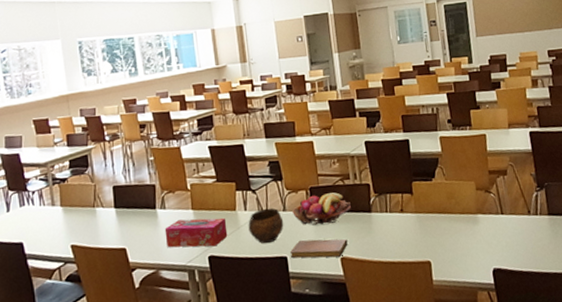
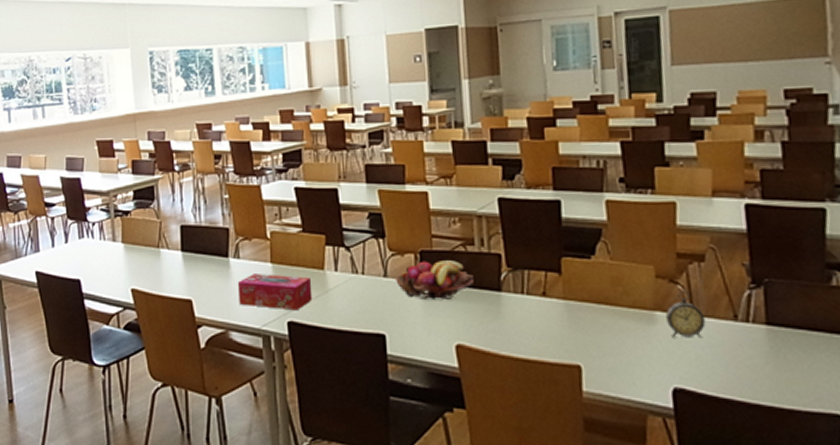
bowl: present [248,208,284,244] -> none [338,271,384,315]
notebook: present [290,238,348,259] -> none [390,315,467,343]
alarm clock: none [484,197,511,232] -> present [666,290,706,338]

